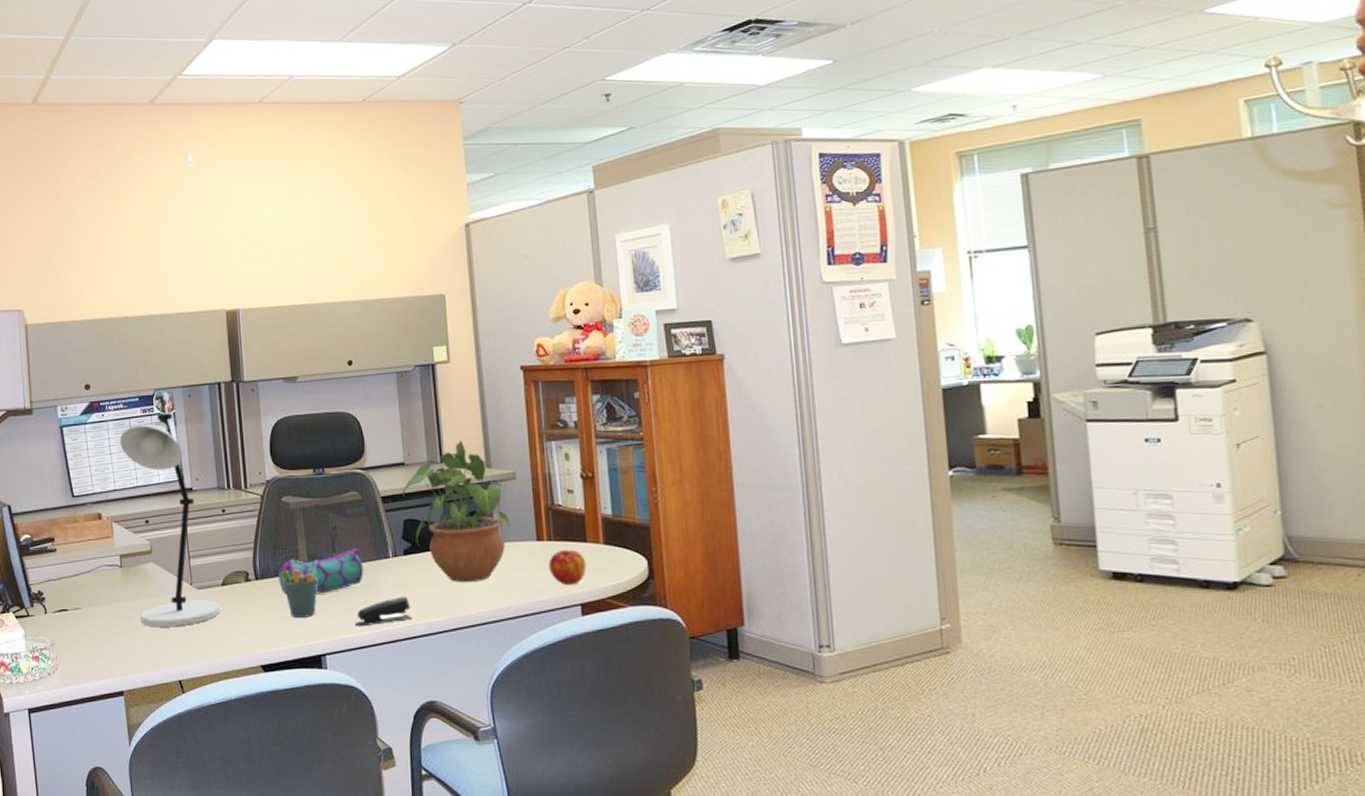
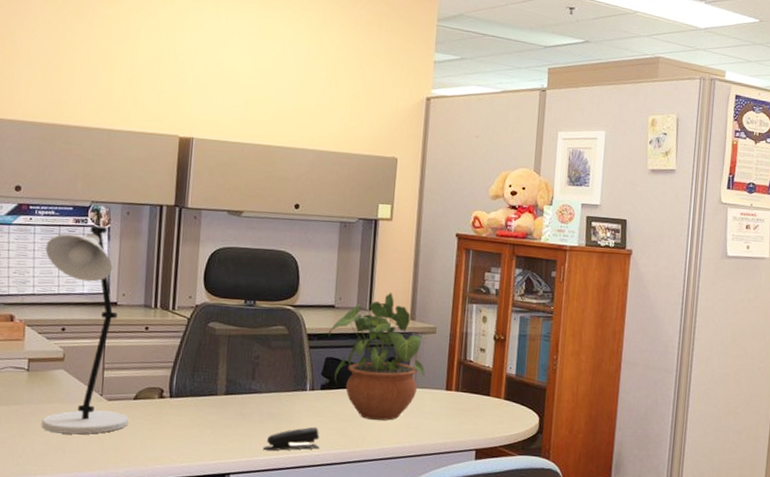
pencil case: present [278,547,364,597] -> none [193,377,280,417]
pen holder: present [282,560,318,618] -> none [198,385,235,438]
apple: present [549,549,587,586] -> none [452,400,487,433]

